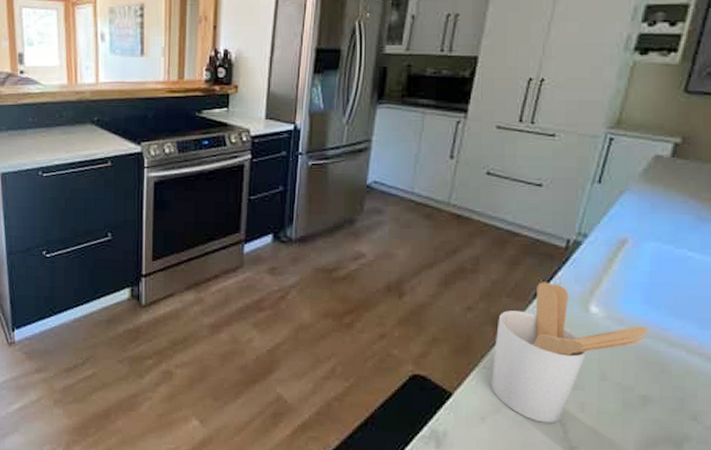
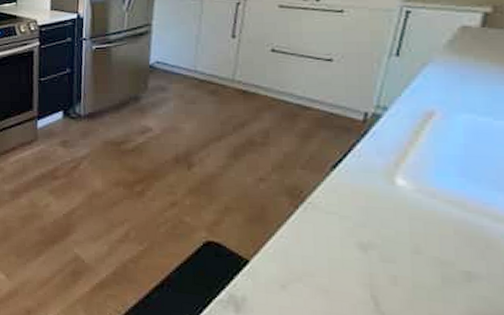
utensil holder: present [491,282,648,423] -> none [289,154,467,295]

